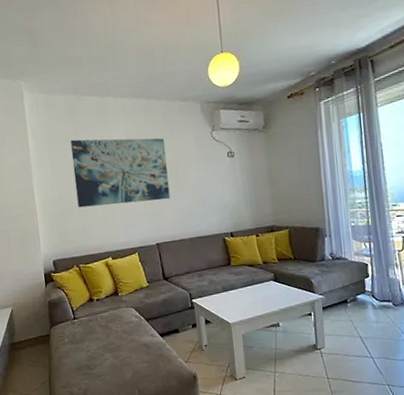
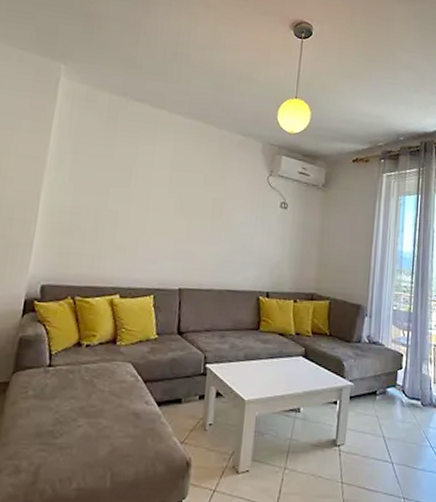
wall art: present [70,138,171,208] -> none [93,145,216,240]

